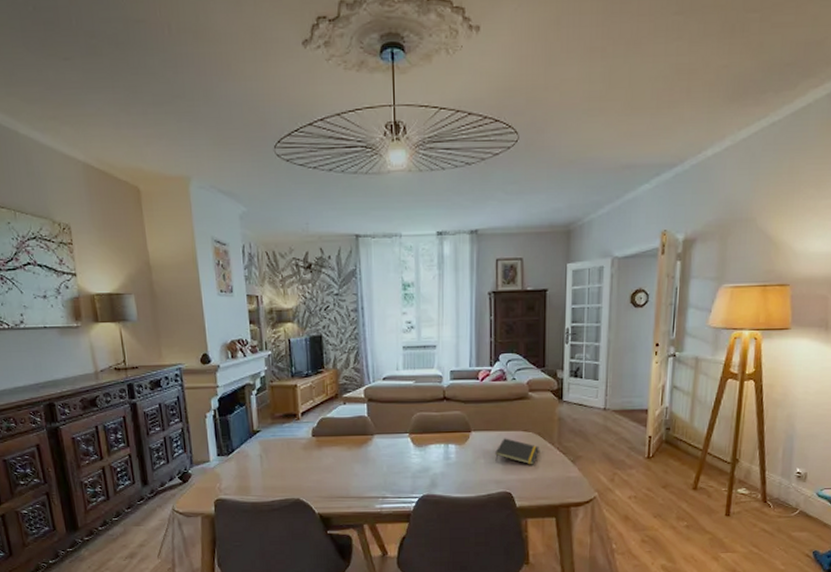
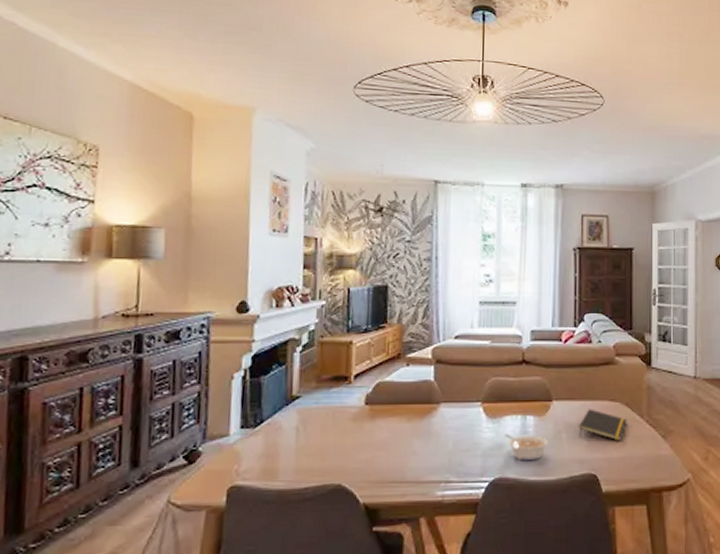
legume: none [430,459,468,482] -> present [504,434,548,461]

